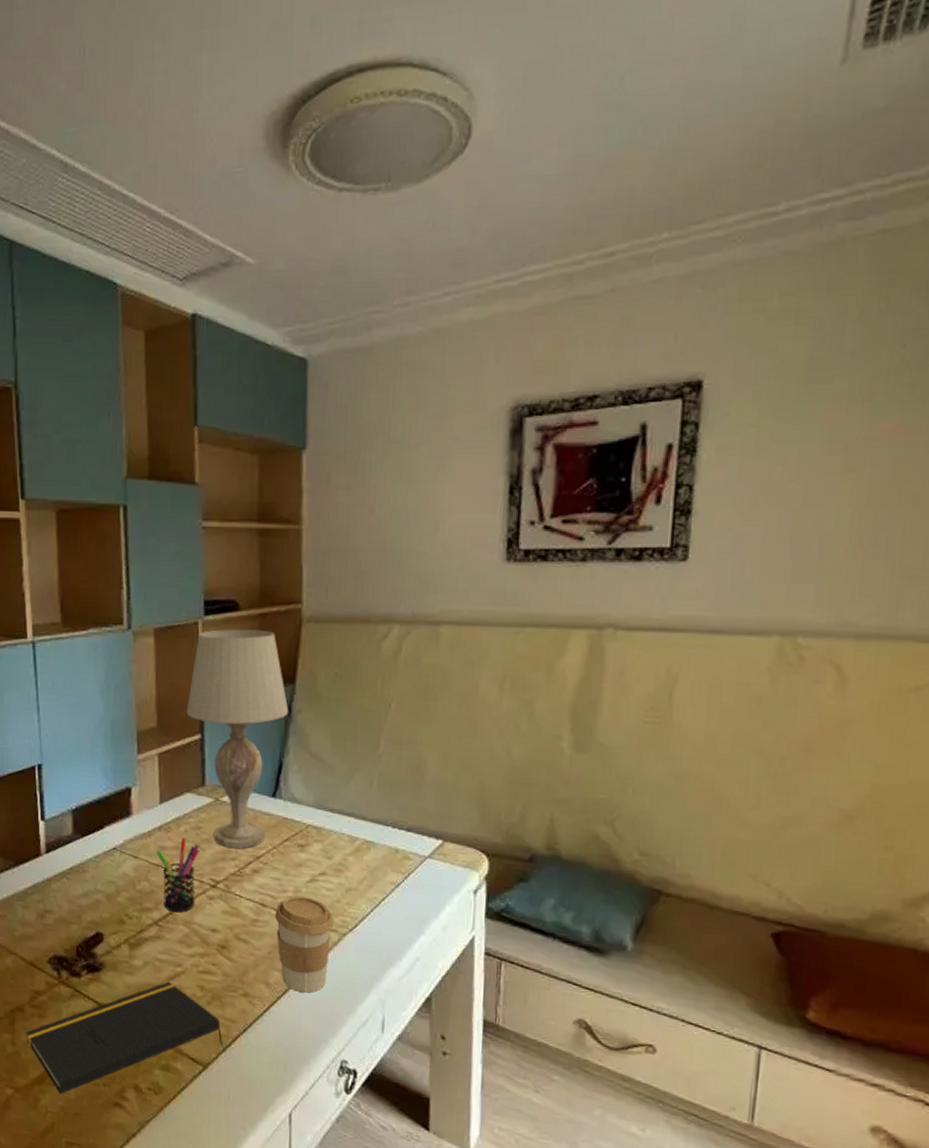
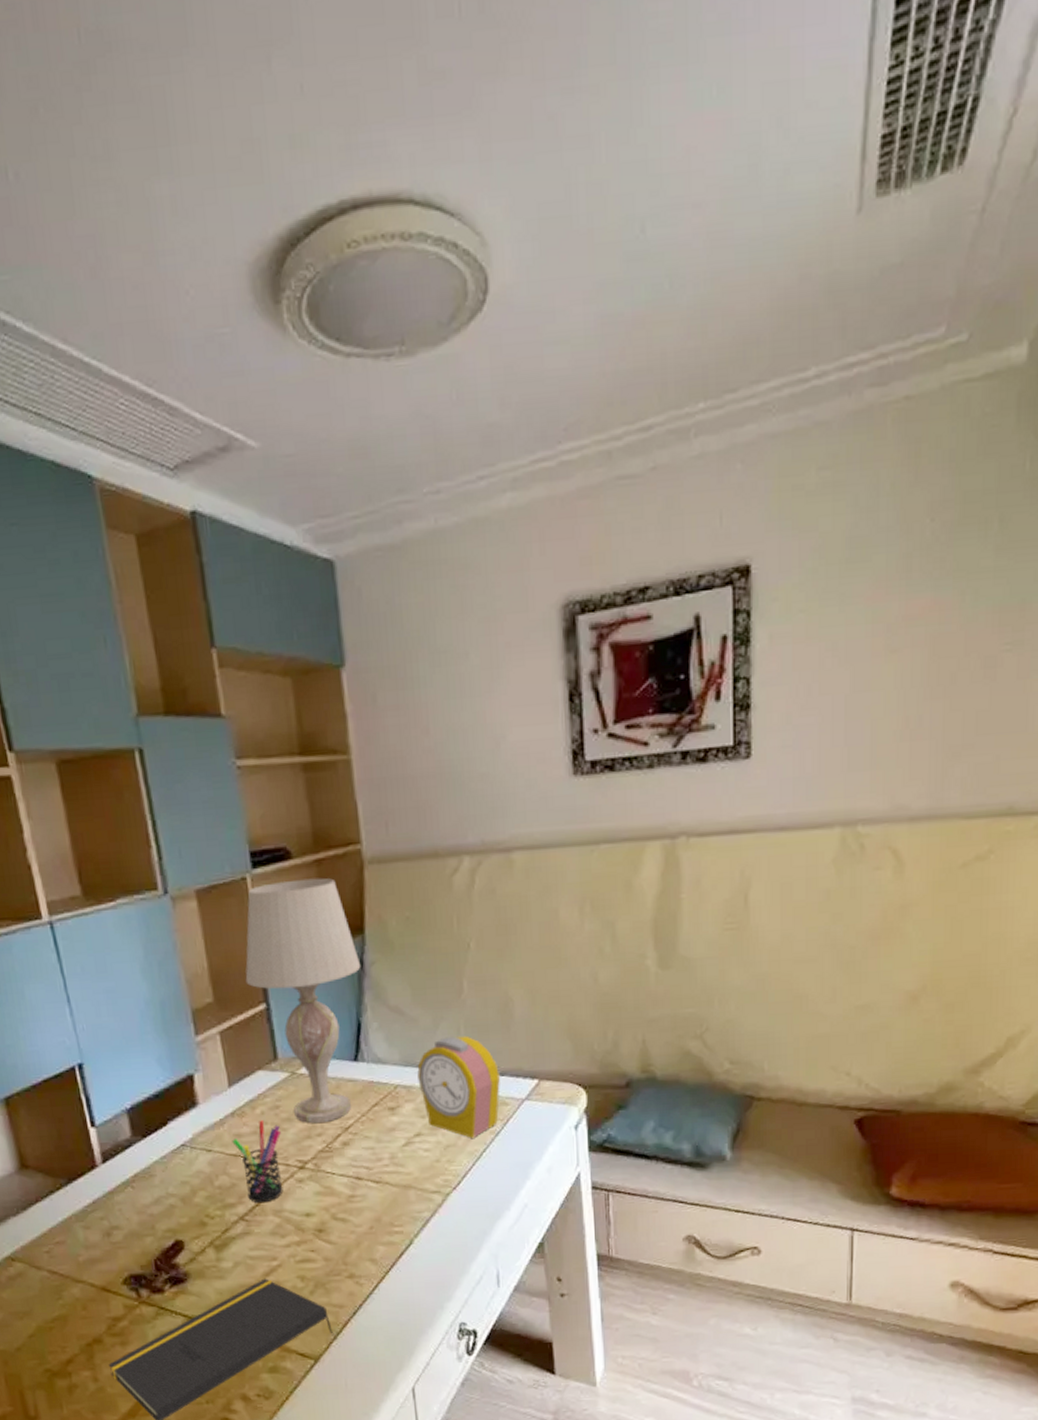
coffee cup: present [275,896,334,993] -> none [372,1161,436,1262]
alarm clock: none [328,787,406,886] -> present [417,1035,500,1138]

